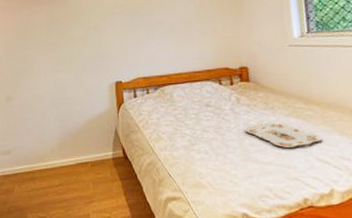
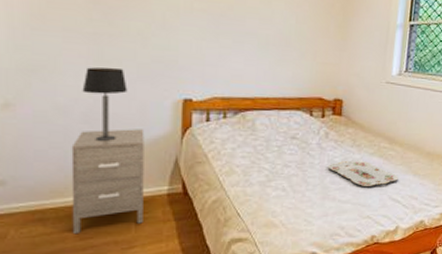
nightstand: none [46,108,98,190] -> present [71,129,144,235]
table lamp: none [49,64,77,119] -> present [82,67,128,141]

